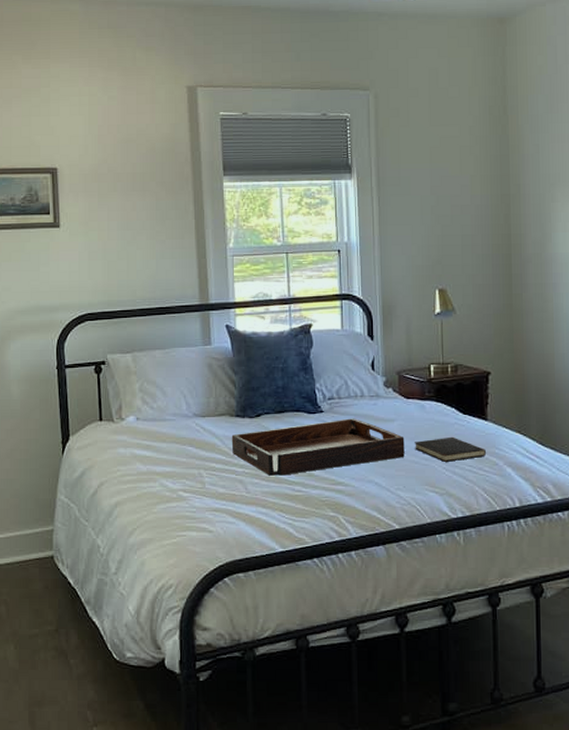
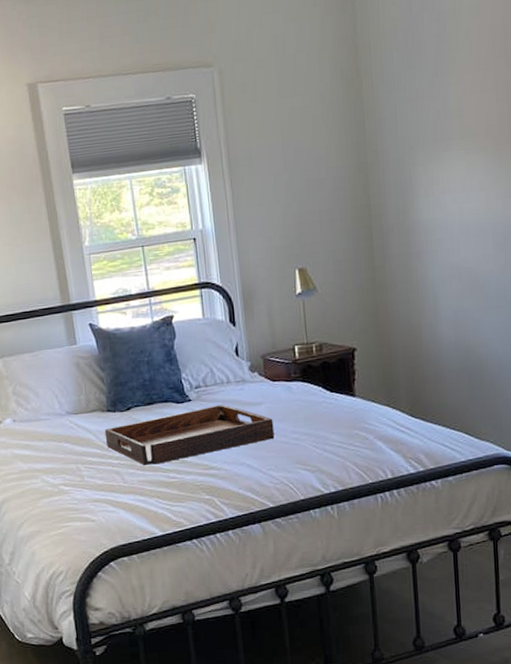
hardcover book: present [415,436,487,462] -> none [283,415,357,440]

